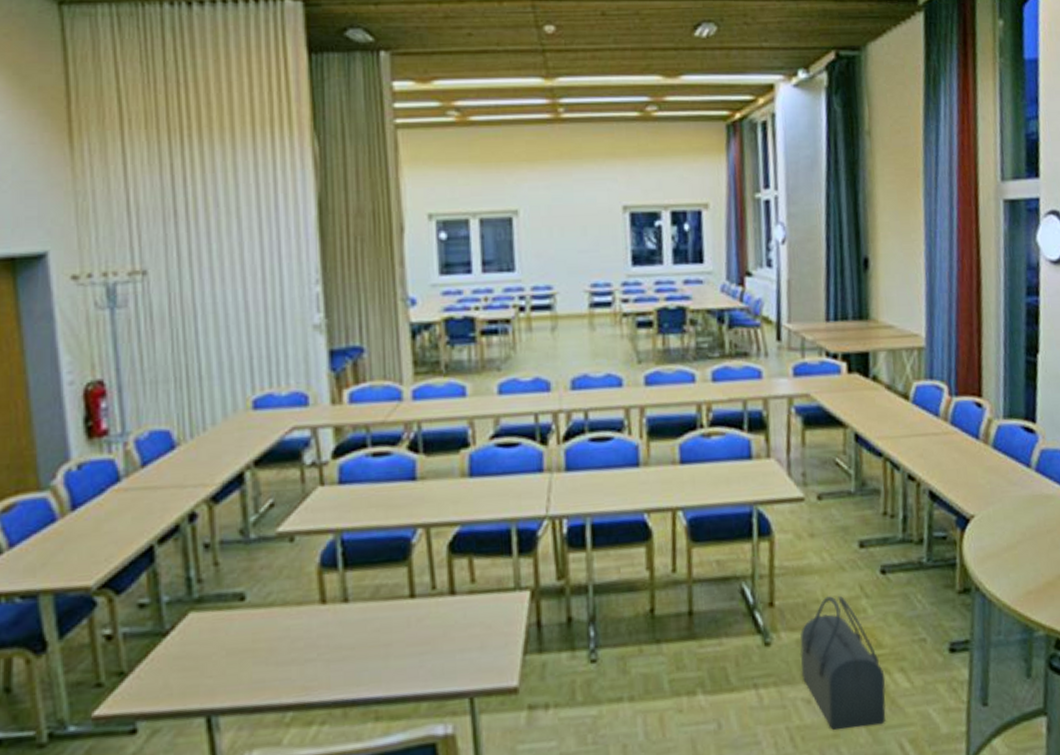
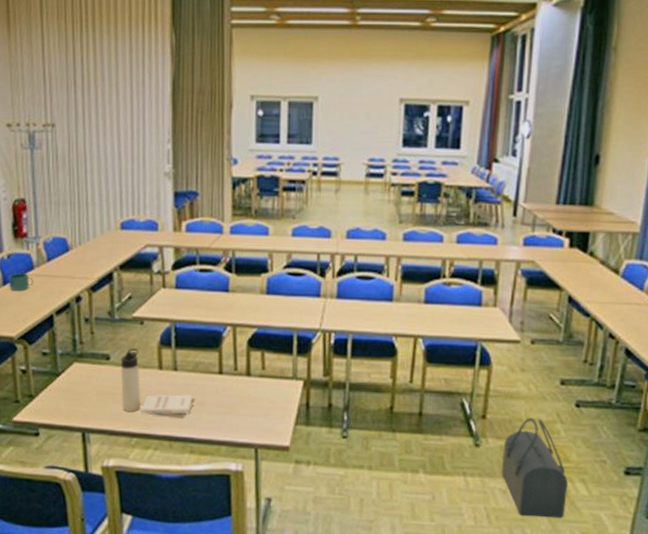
cup: none [79,488,121,517] -> present [8,272,34,291]
thermos bottle: none [262,577,298,674] -> present [120,348,142,412]
books: none [296,634,379,674] -> present [140,394,196,418]

